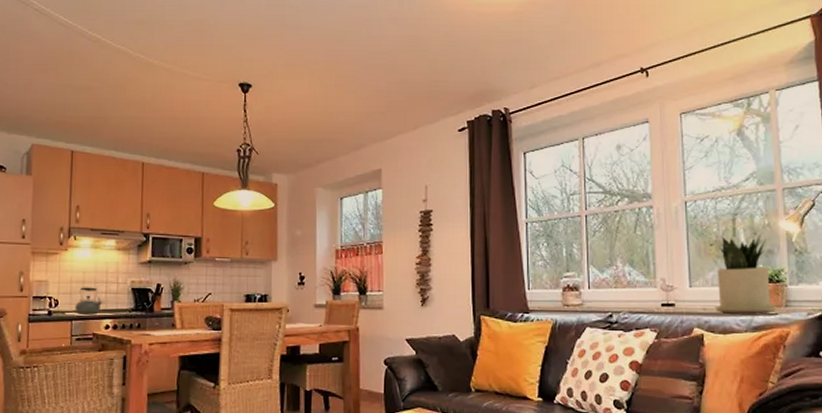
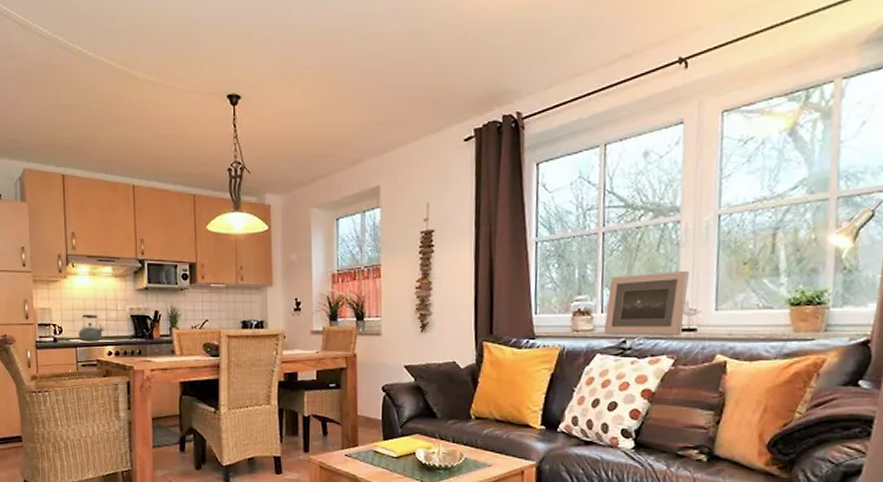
picture frame: none [591,250,664,310] -> present [603,270,689,335]
planter: present [714,234,778,313] -> none [742,251,815,339]

